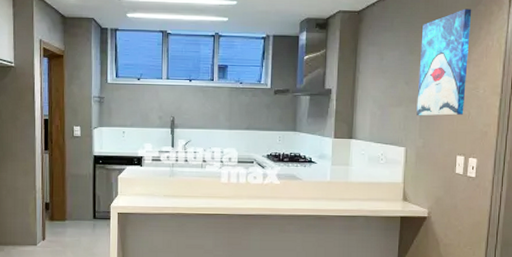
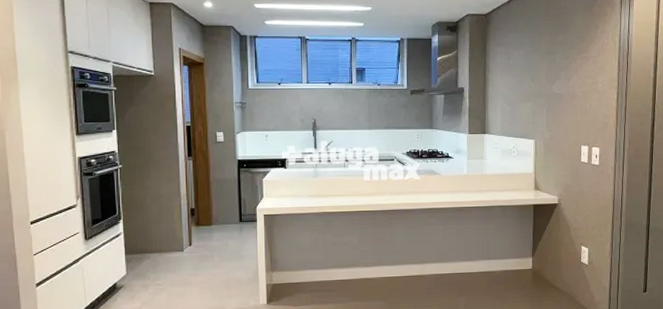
wall art: present [416,9,472,116] -> none [543,10,588,110]

